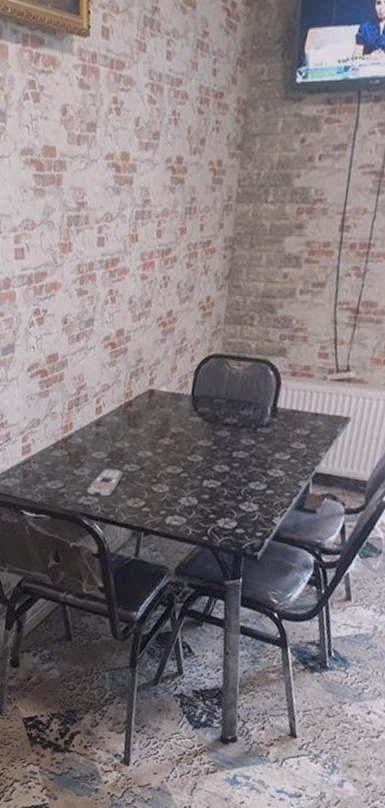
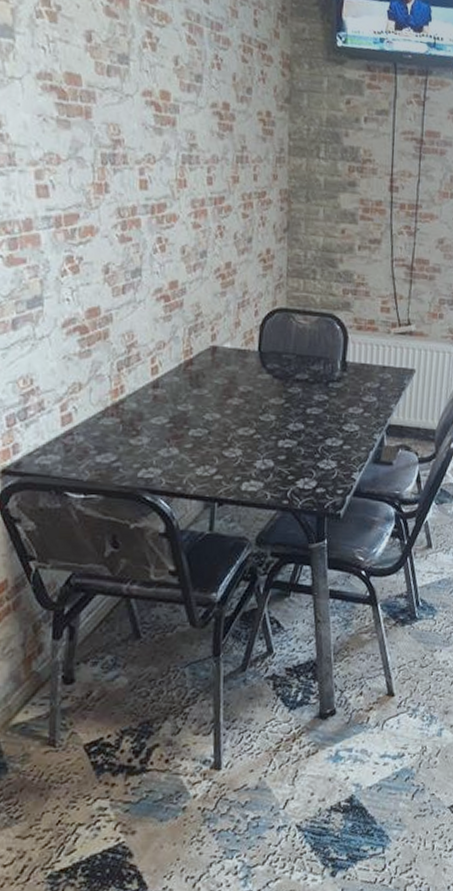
remote control: present [86,468,124,498] -> none [146,434,189,468]

